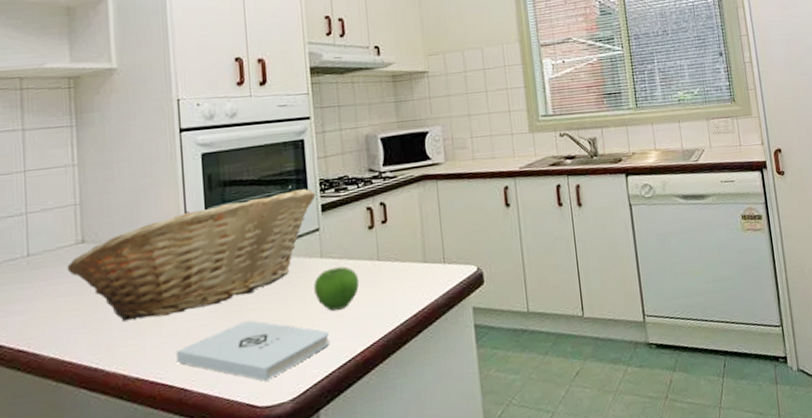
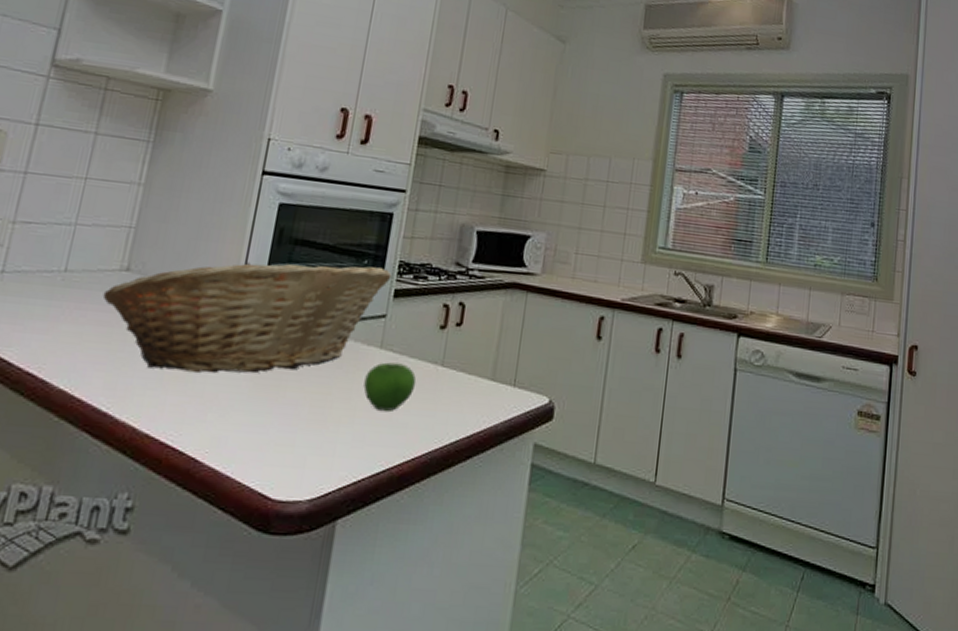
notepad: present [176,320,329,381] -> none [194,399,368,472]

